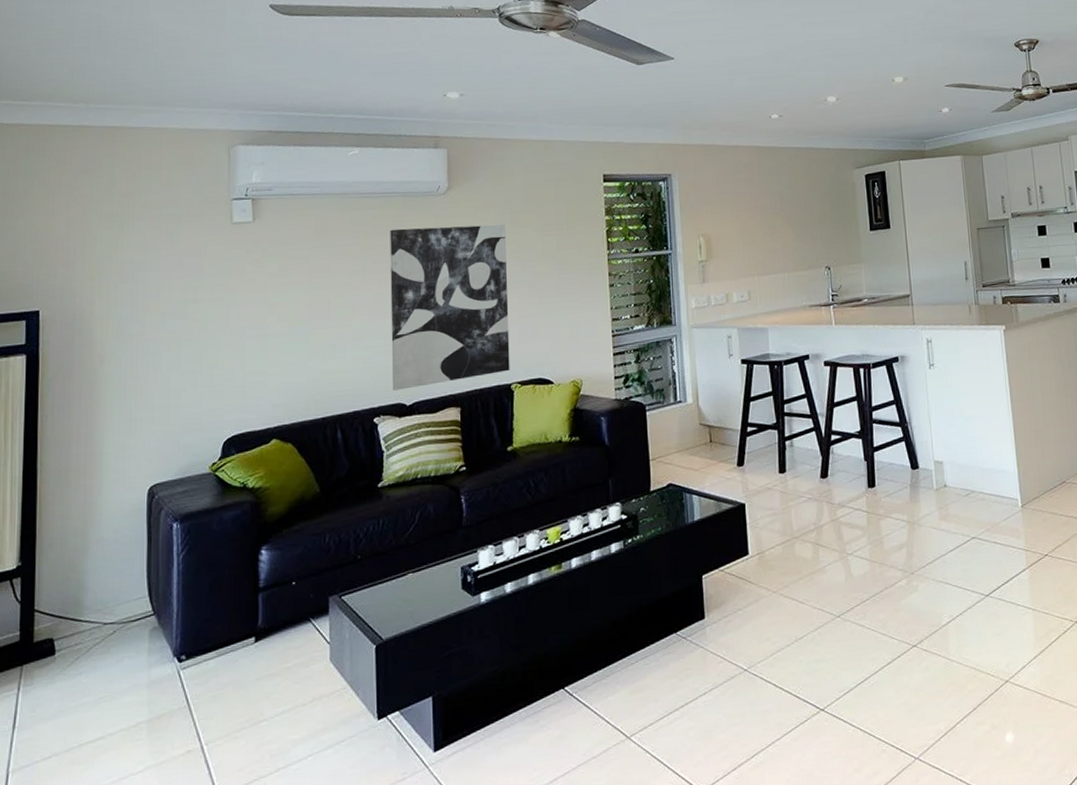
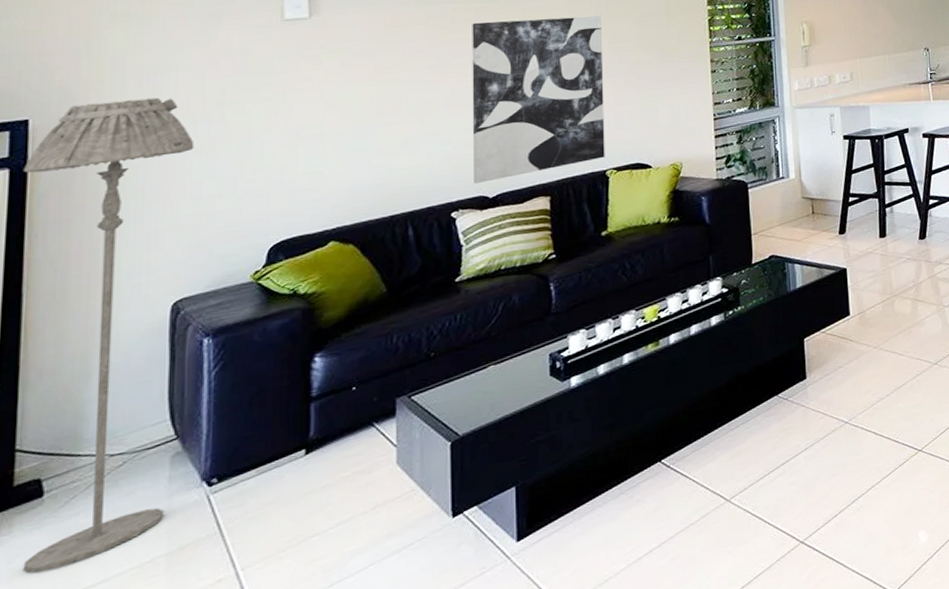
floor lamp: none [36,294,164,724] -> present [22,97,195,574]

